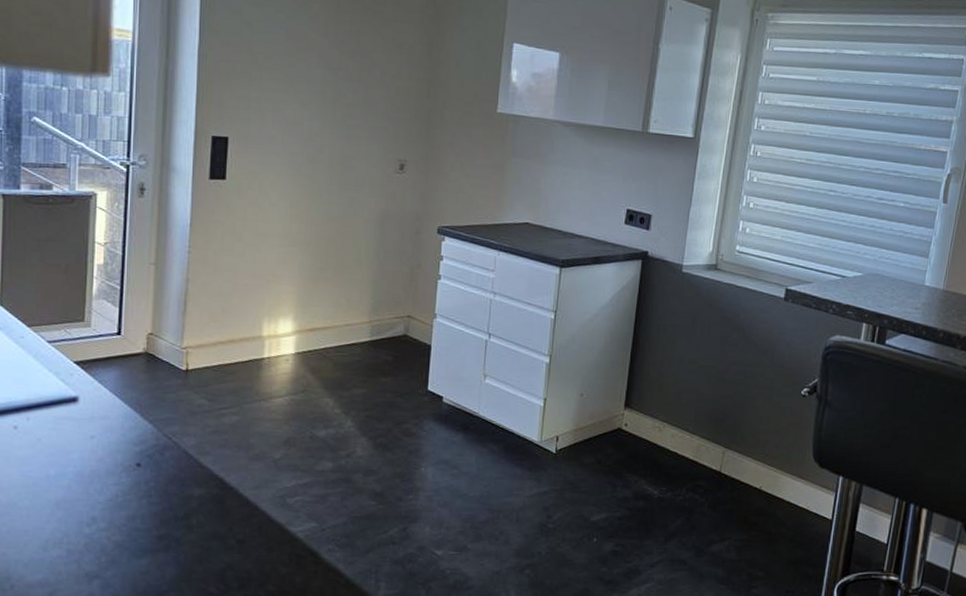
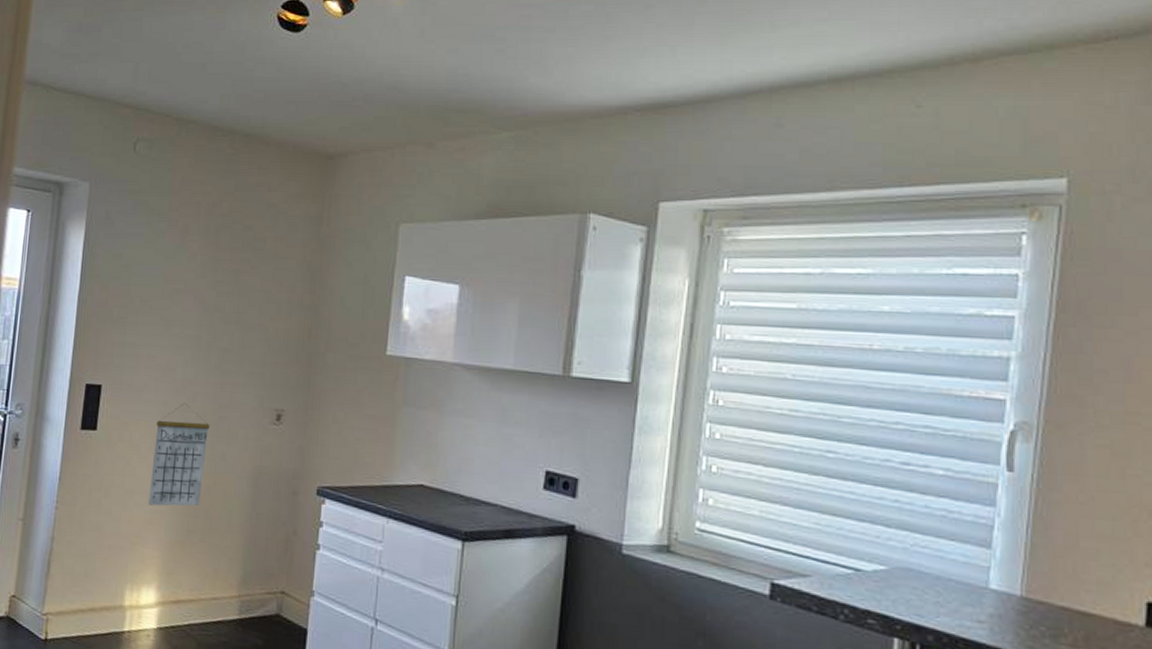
calendar: none [282,154,338,248] -> present [149,403,210,507]

